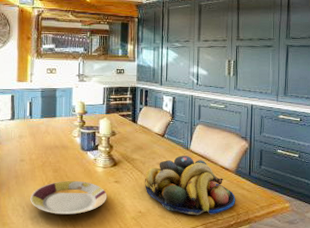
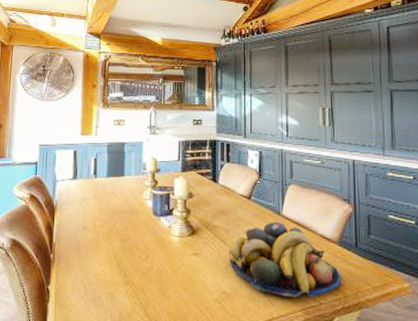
plate: present [30,180,107,216] -> none [93,252,185,297]

